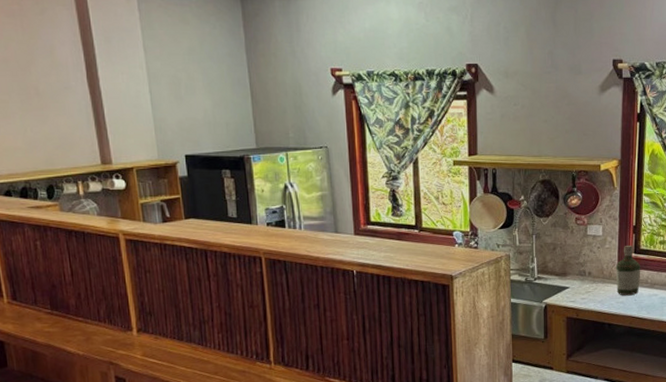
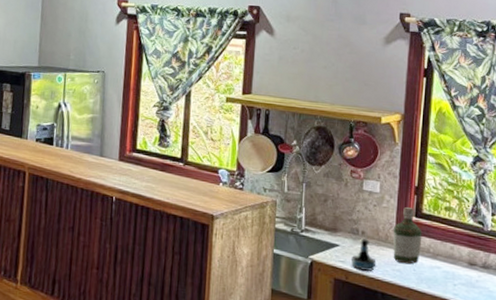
tequila bottle: none [581,278,603,308] -> present [351,238,376,272]

